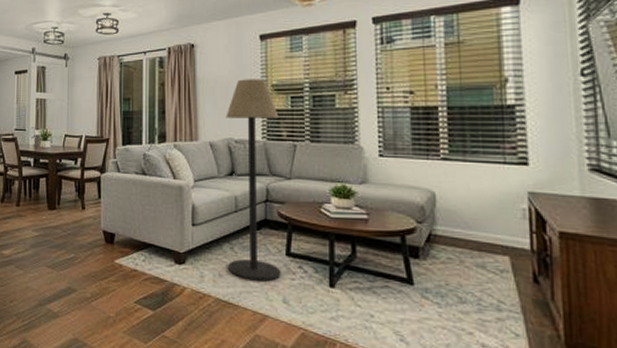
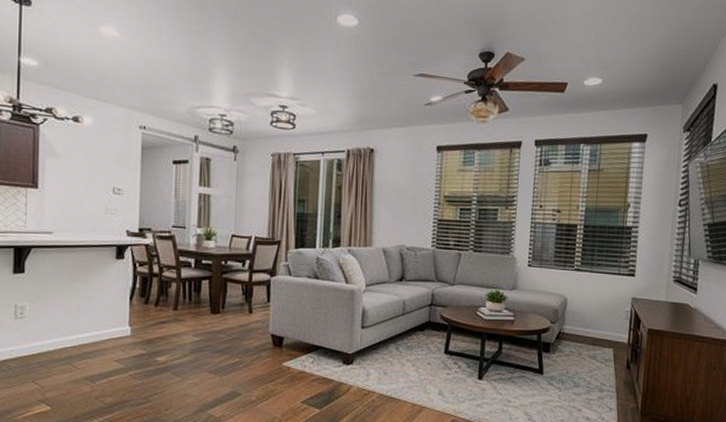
floor lamp: present [226,79,281,282] -> none [393,188,448,377]

